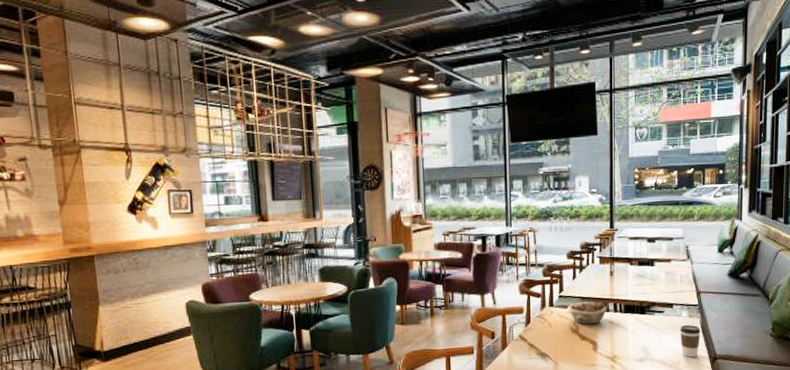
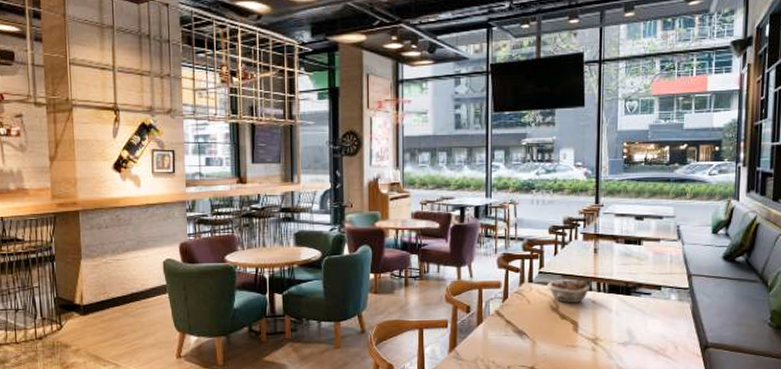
coffee cup: present [680,324,701,358] -> none [668,308,691,344]

